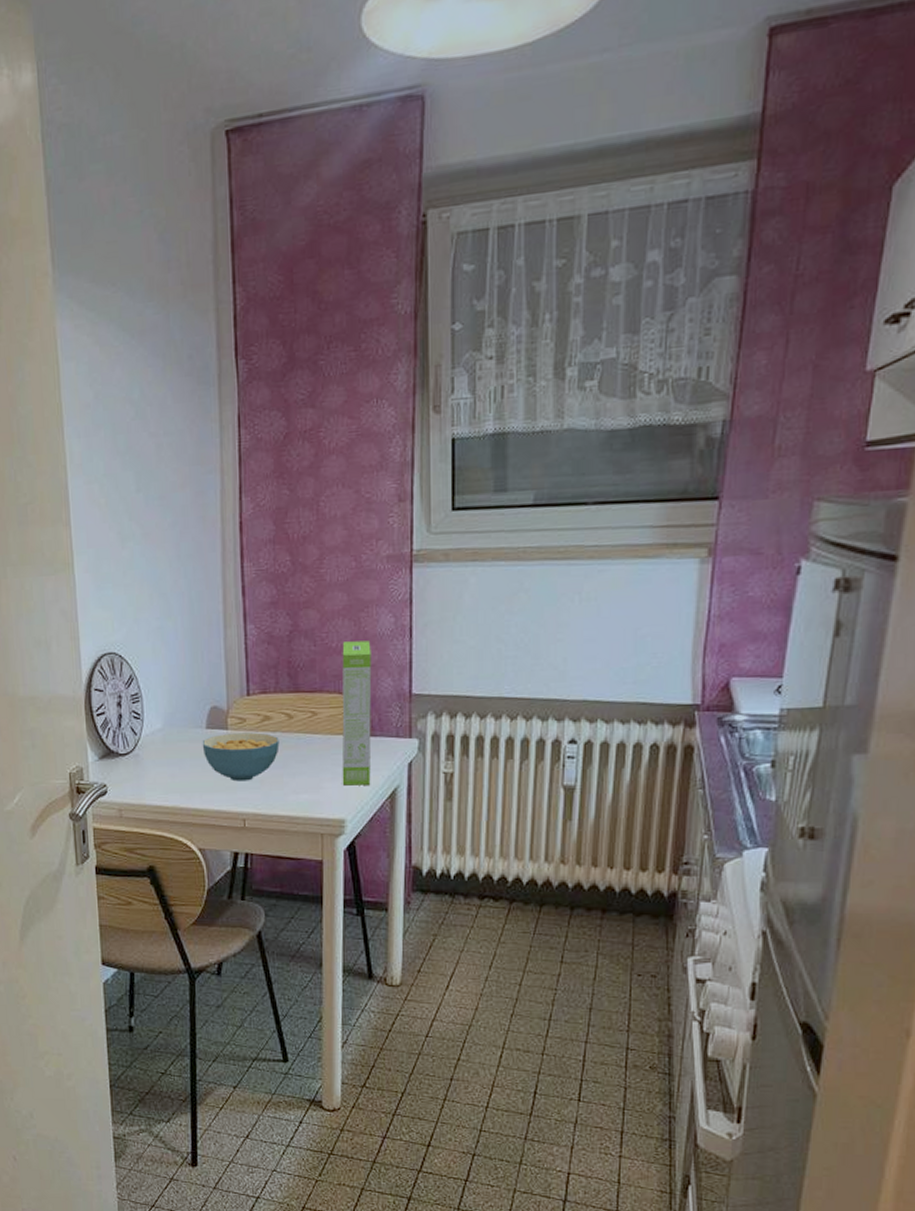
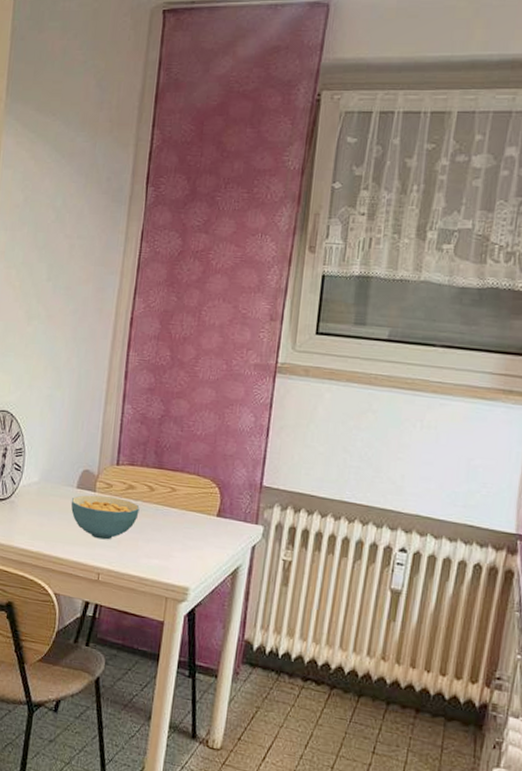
cake mix box: present [342,640,372,786] -> none [190,432,231,561]

